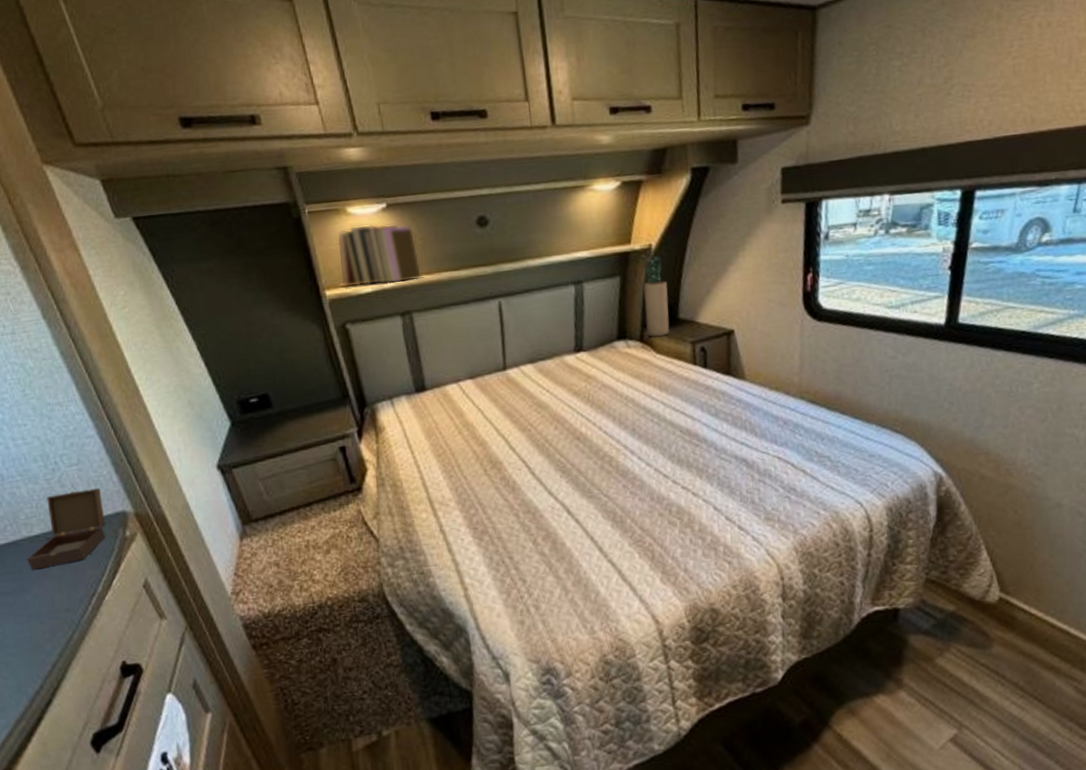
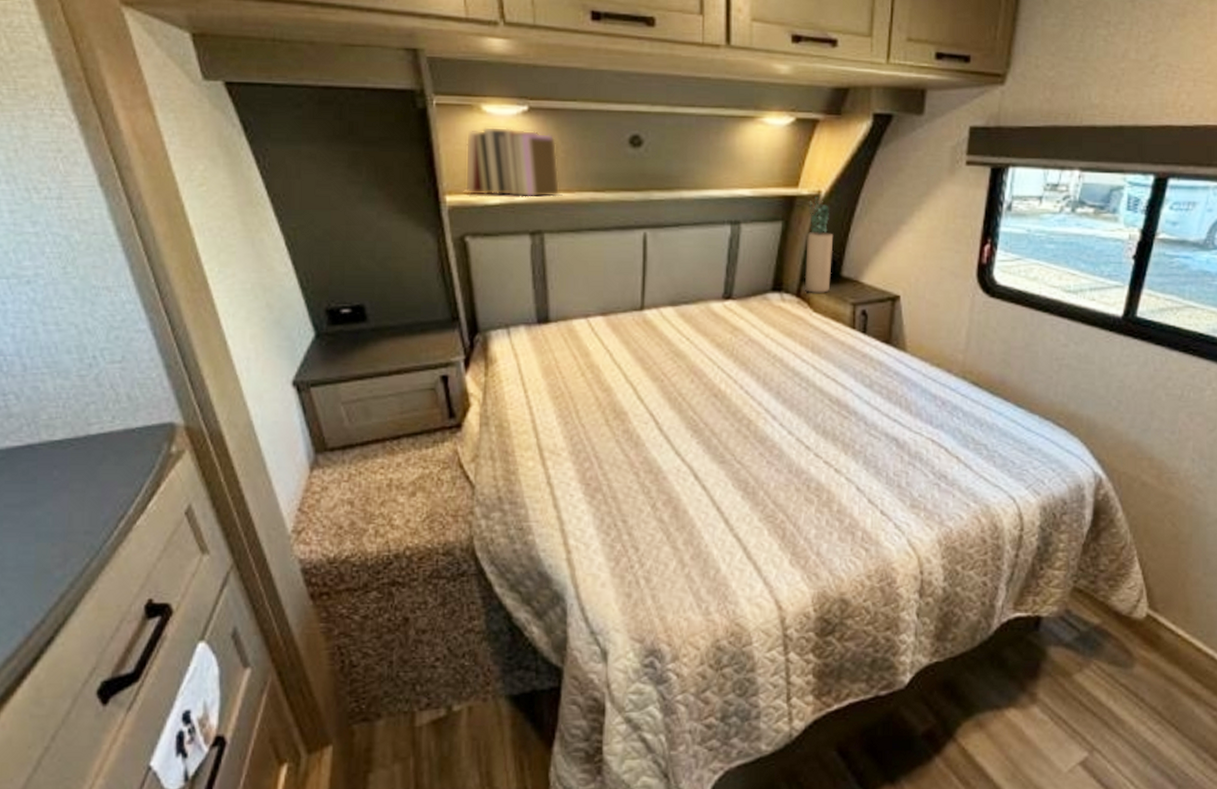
jewelry box: present [26,488,107,570] -> none [43,392,148,481]

